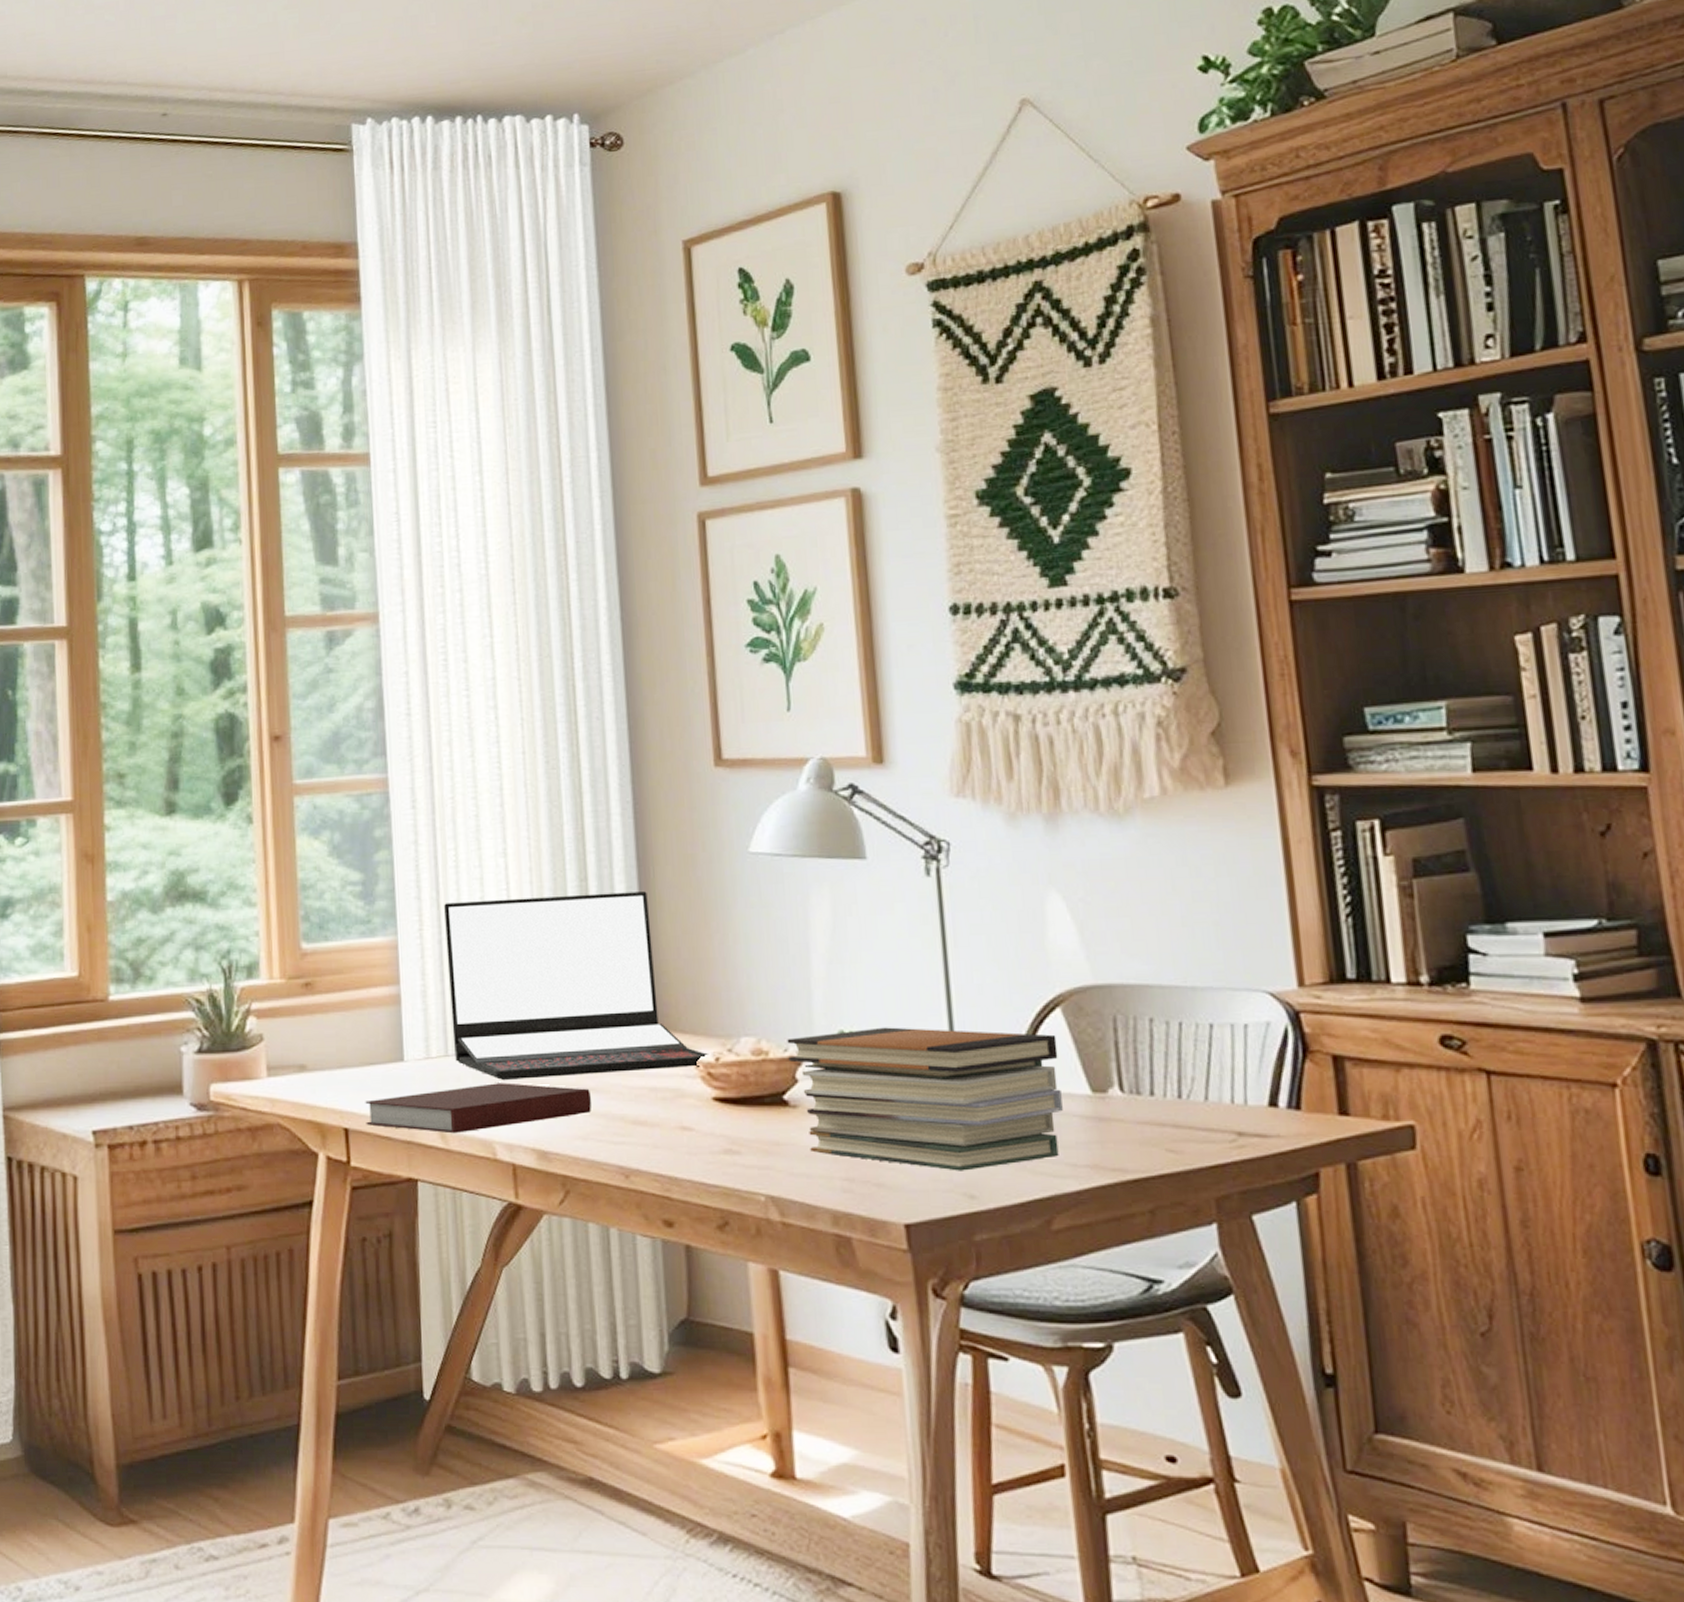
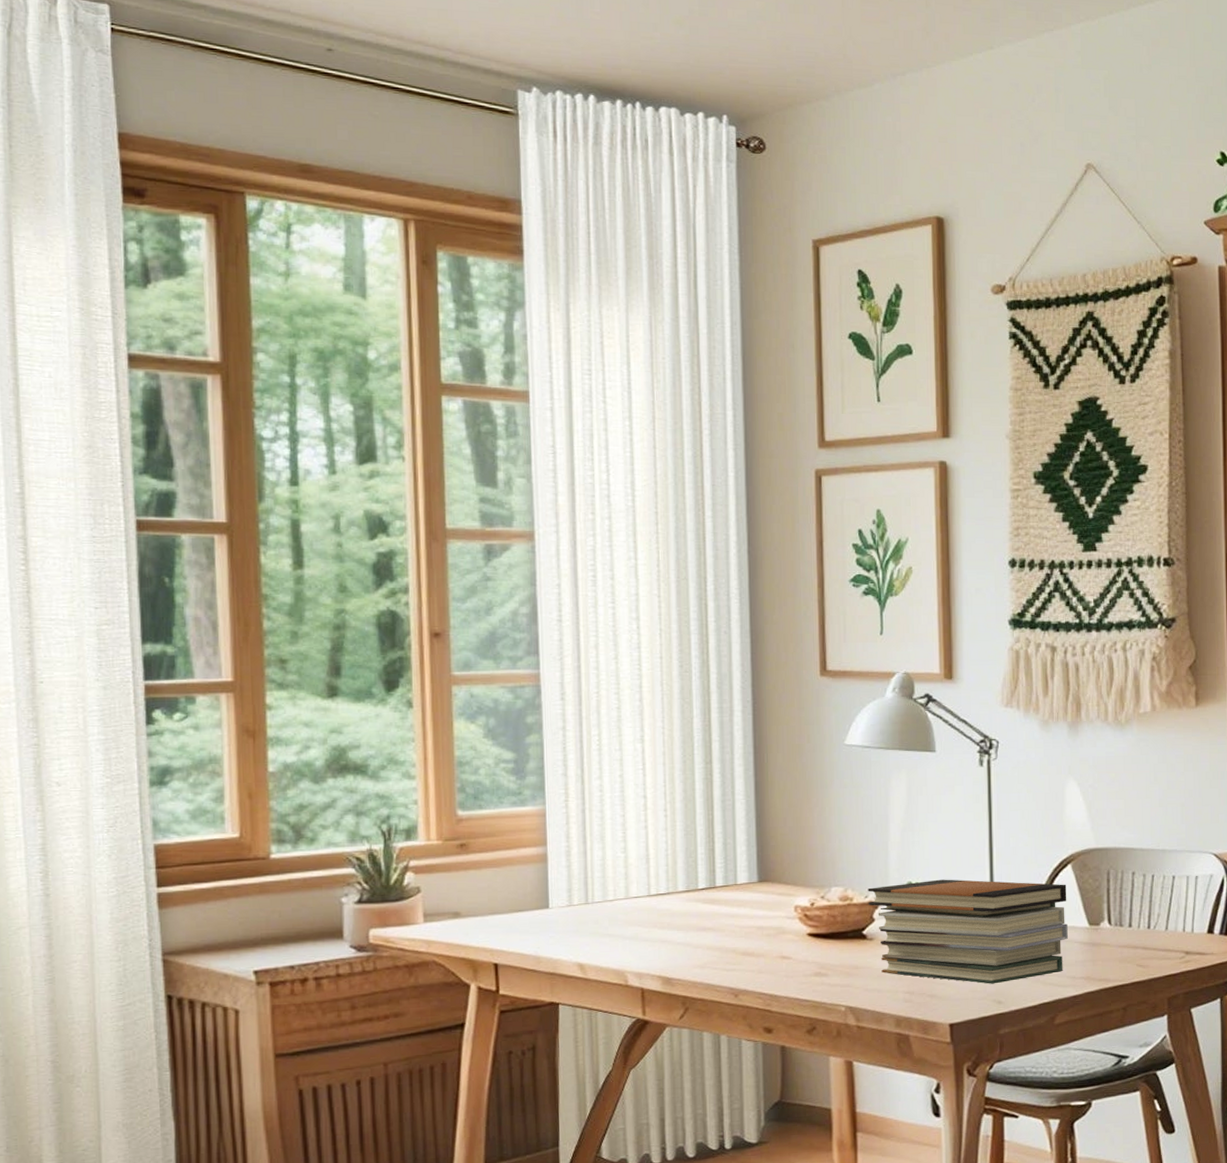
notebook: present [365,1082,592,1134] -> none [513,924,710,966]
laptop: present [444,891,709,1080] -> none [588,773,806,922]

